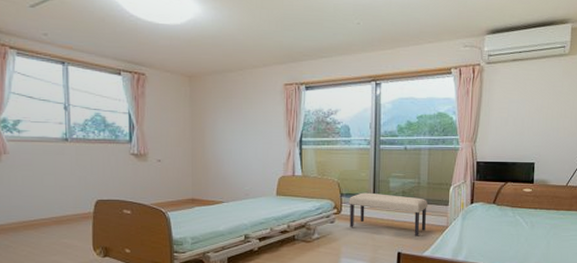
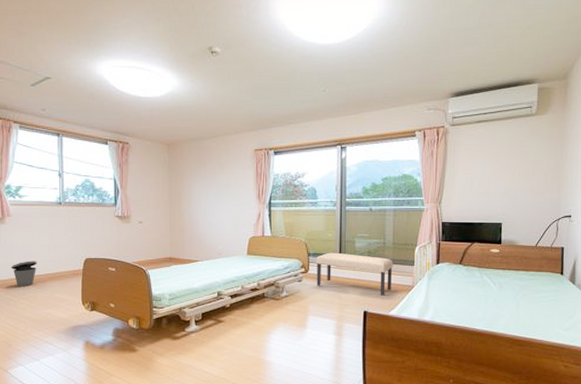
trash can: none [9,203,40,232] -> present [11,261,37,287]

